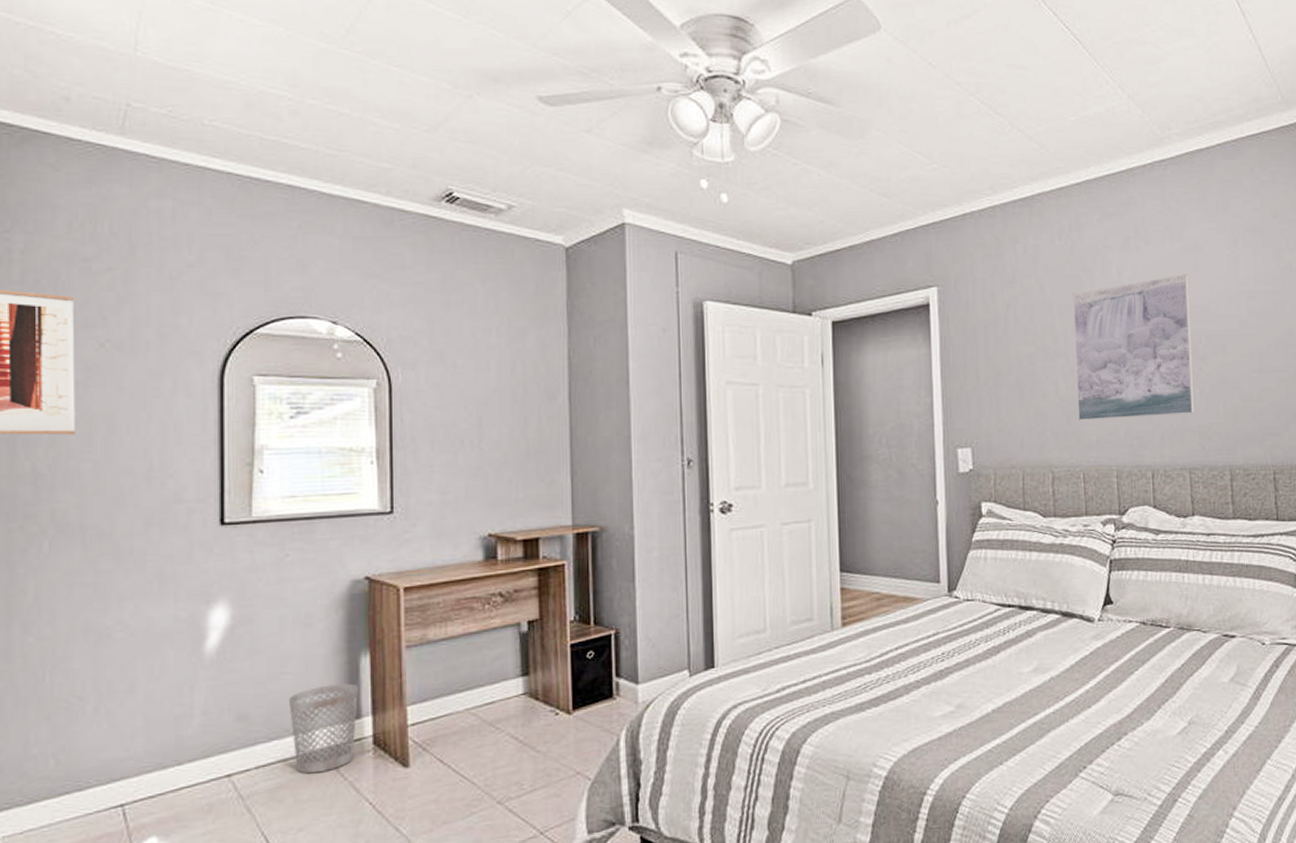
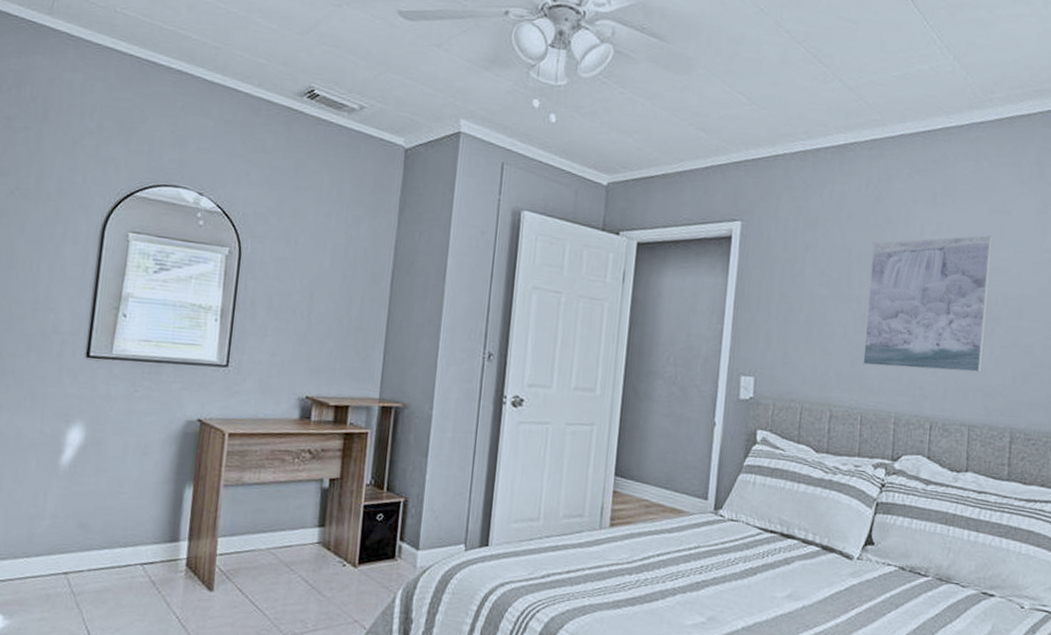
wastebasket: present [288,683,358,774] -> none [121,508,180,584]

